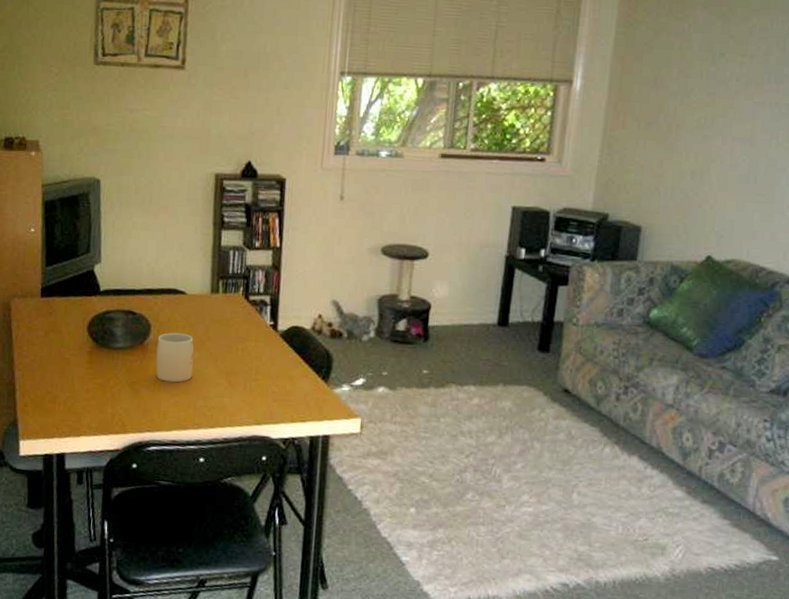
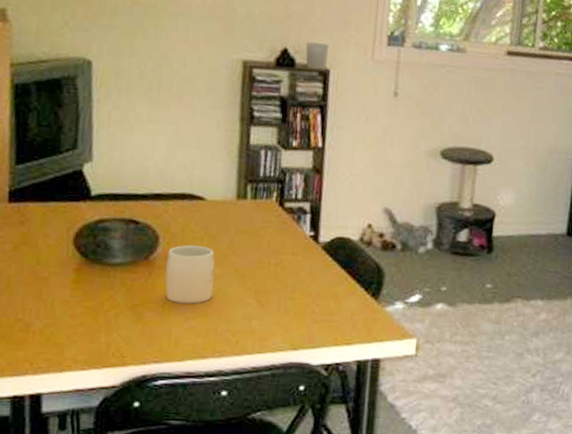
candle holder: none [265,155,286,180] -> present [305,42,330,72]

